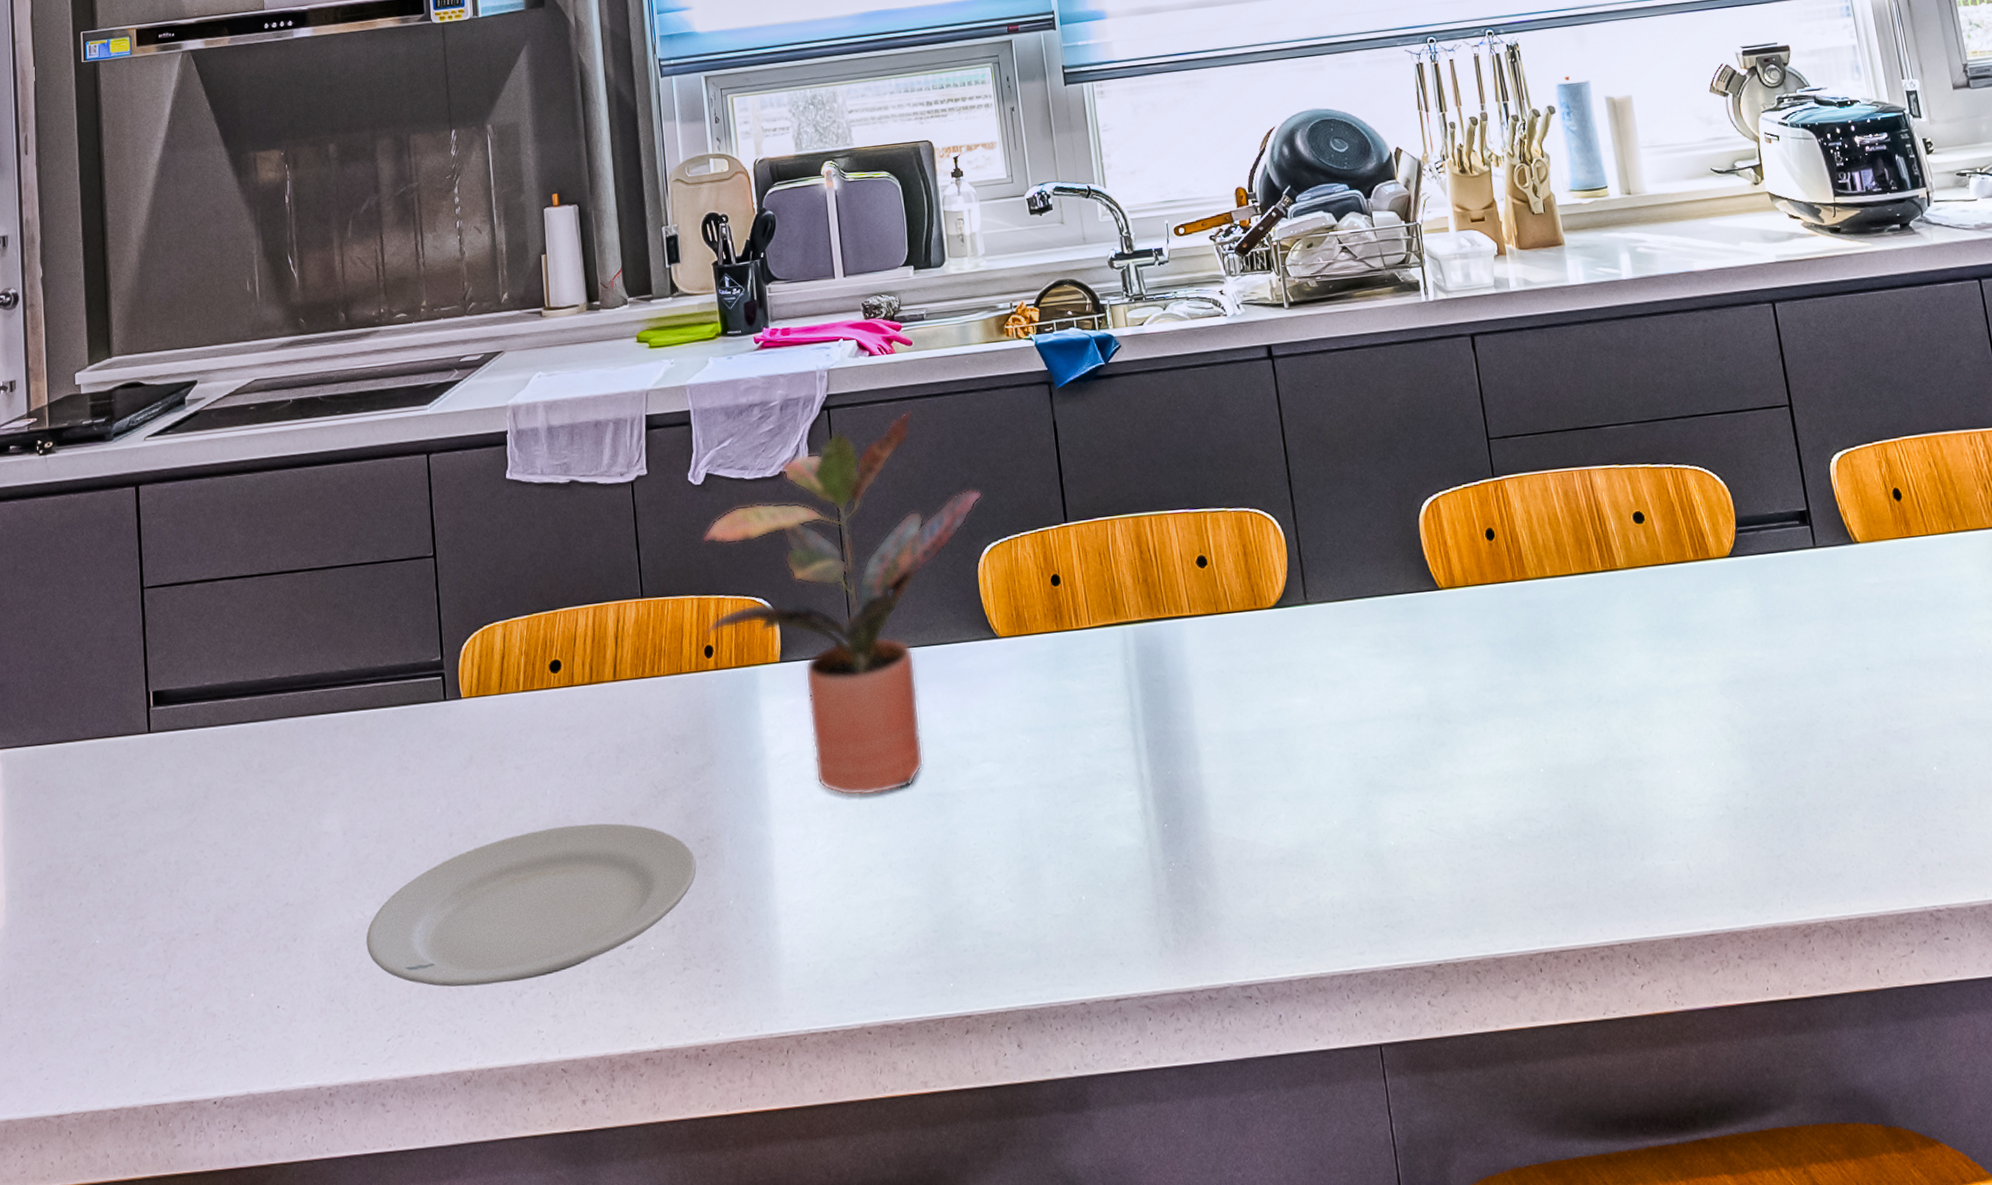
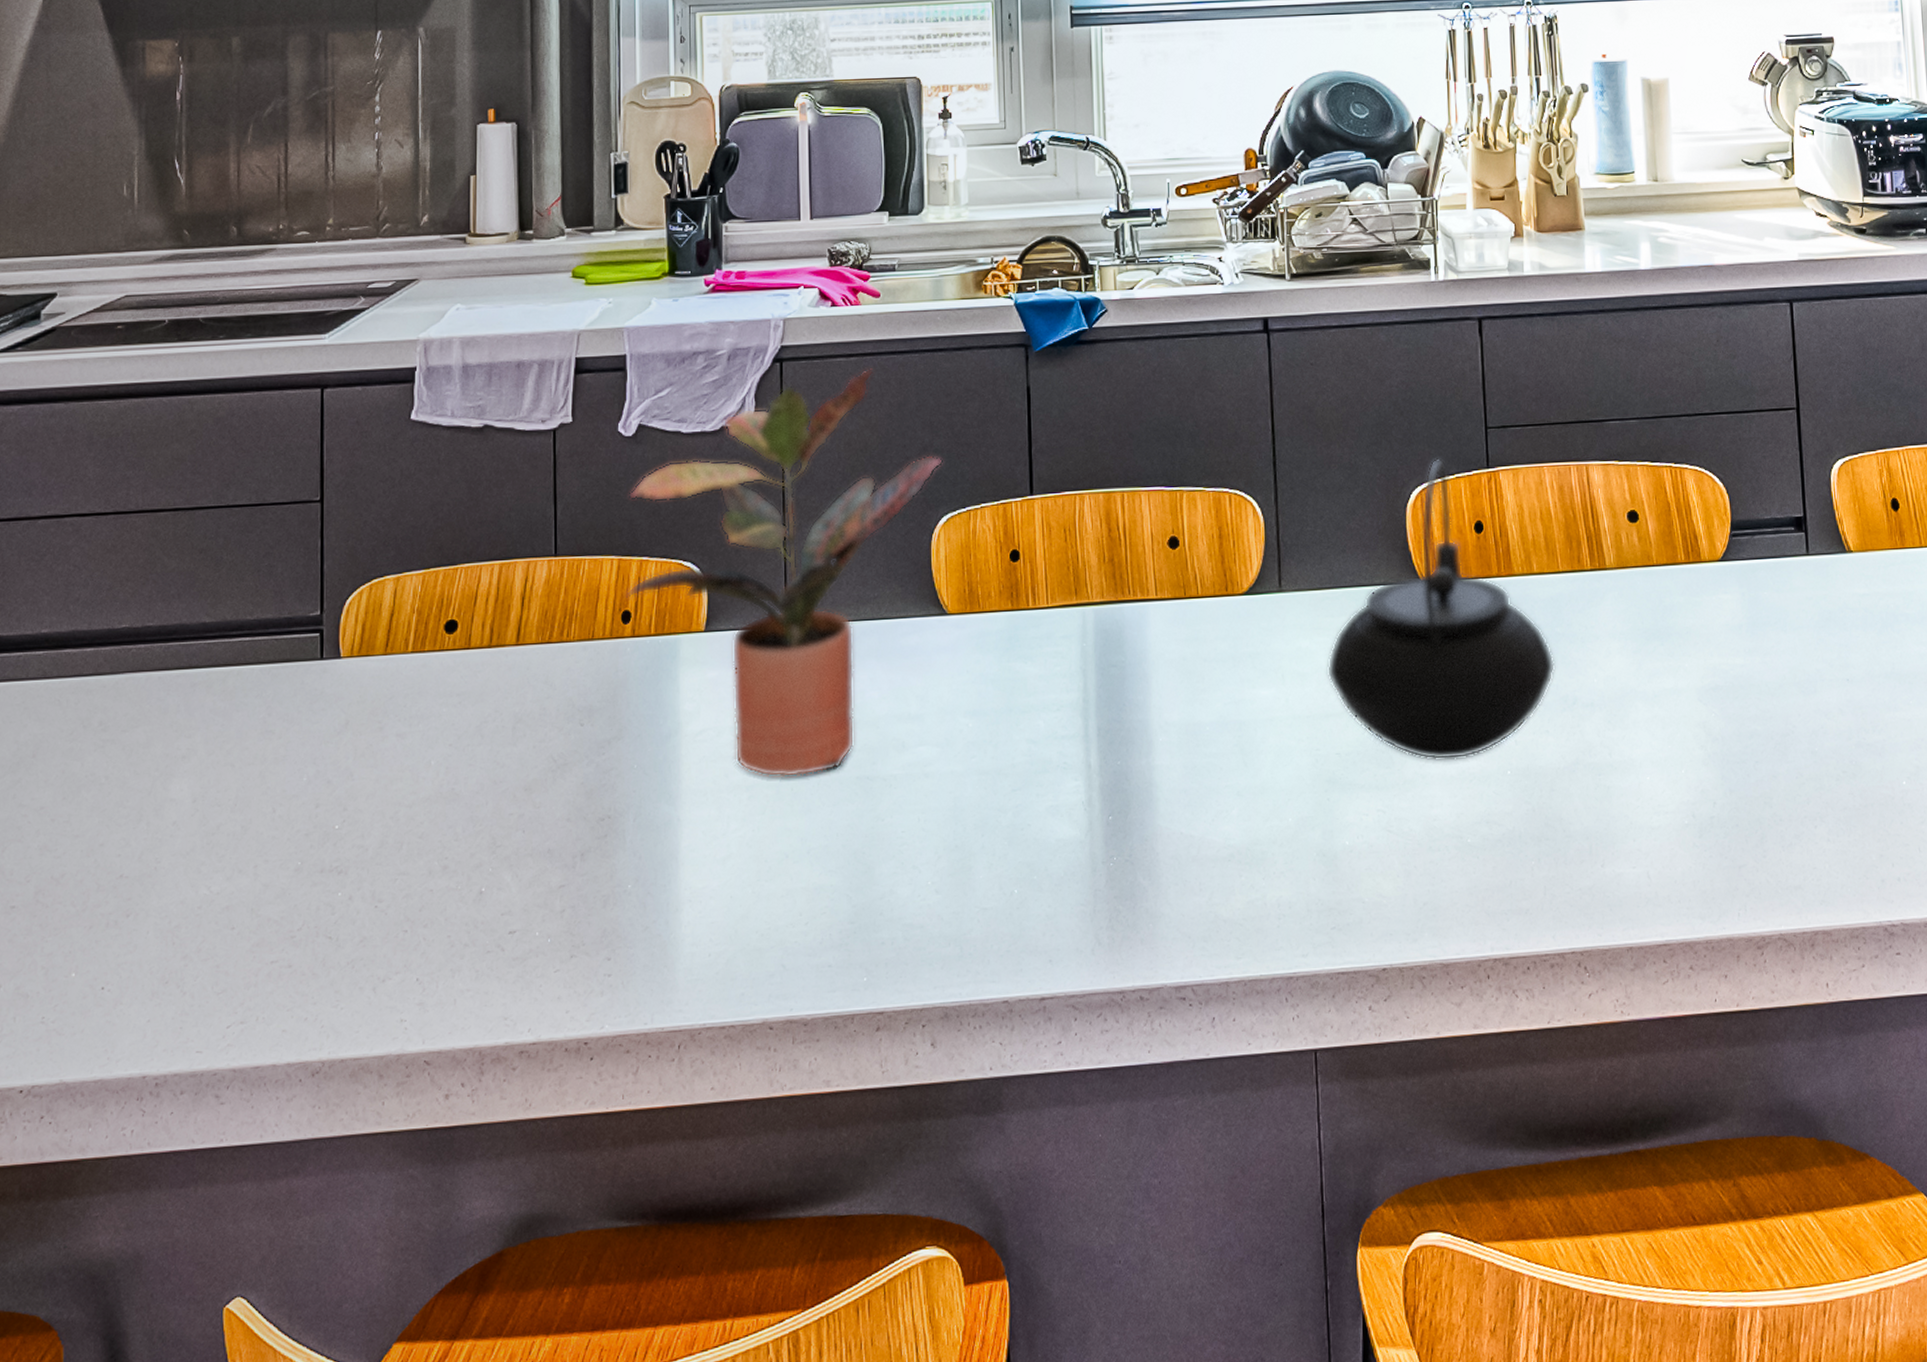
plate: present [366,823,697,987] -> none [210,798,594,971]
teapot: none [1357,470,1578,761] -> present [1326,458,1556,761]

